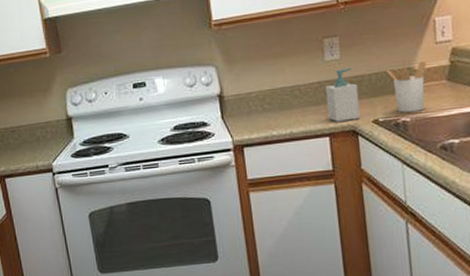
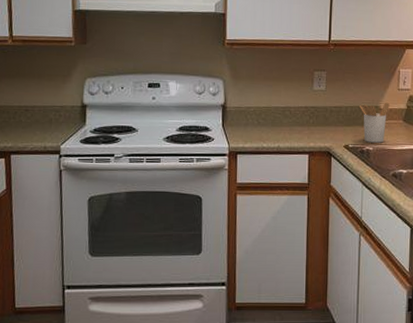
soap bottle: present [325,67,361,122] -> none [309,98,336,143]

